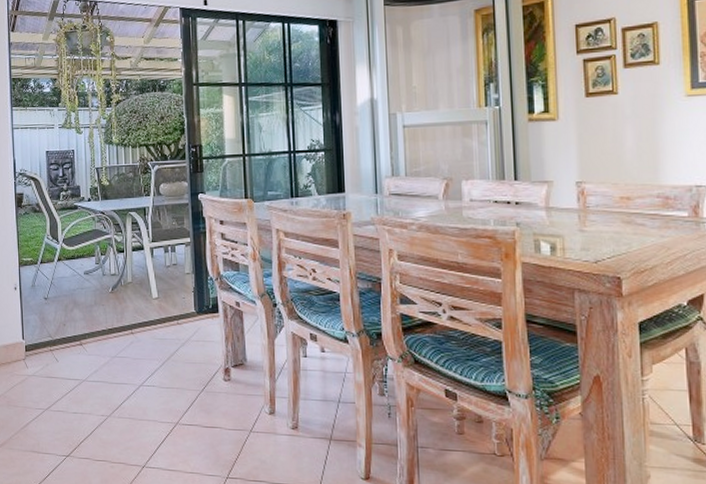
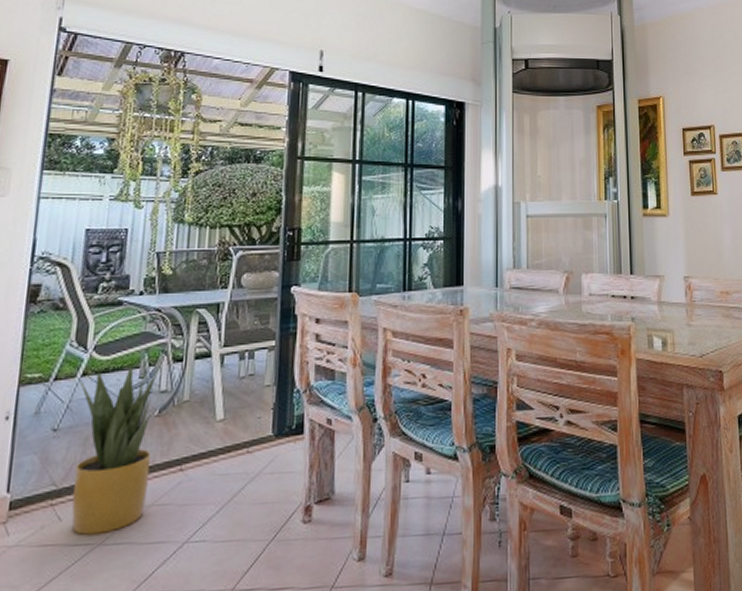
planter: none [56,254,111,373] -> present [71,365,161,535]

